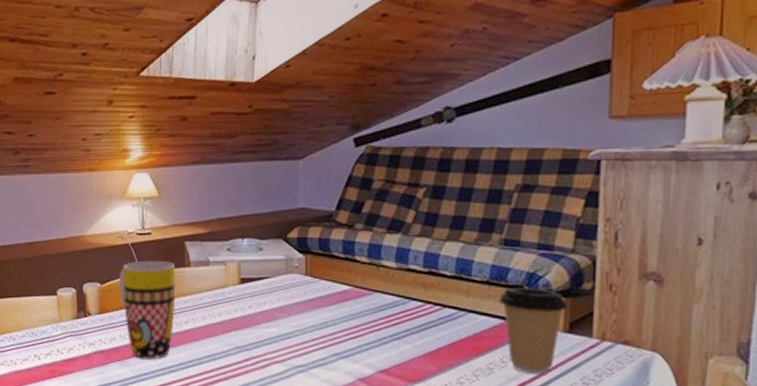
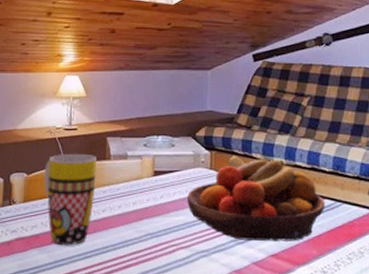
fruit bowl: none [280,258,446,356] -> present [187,155,326,242]

